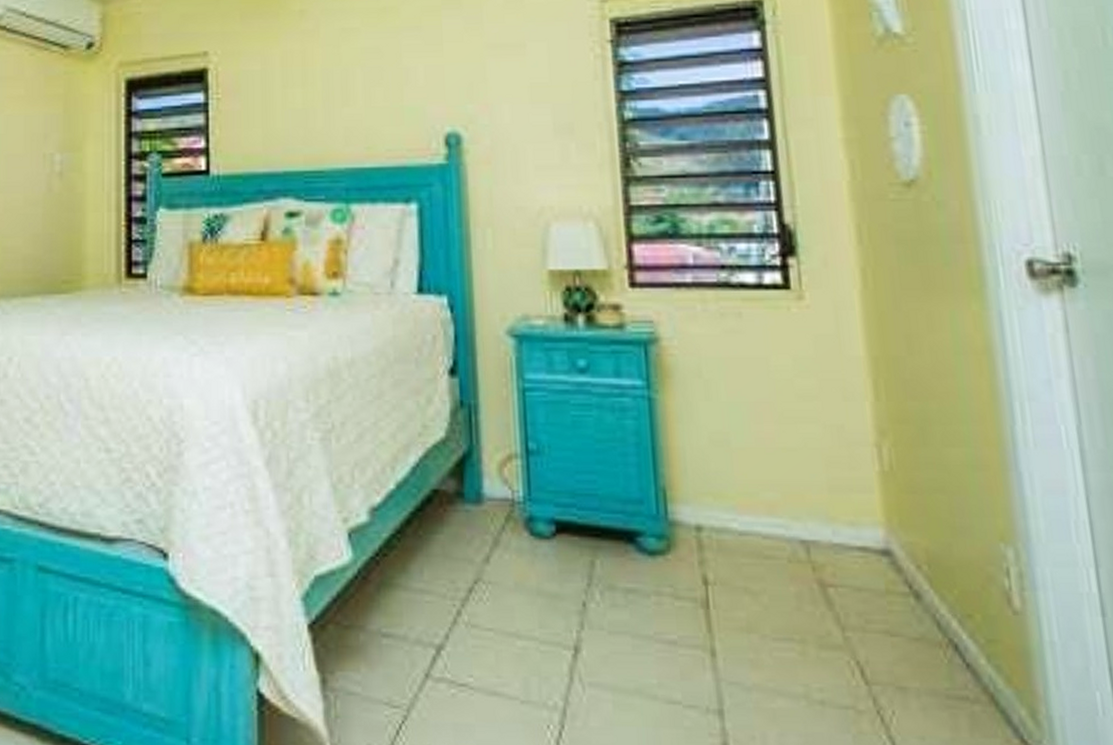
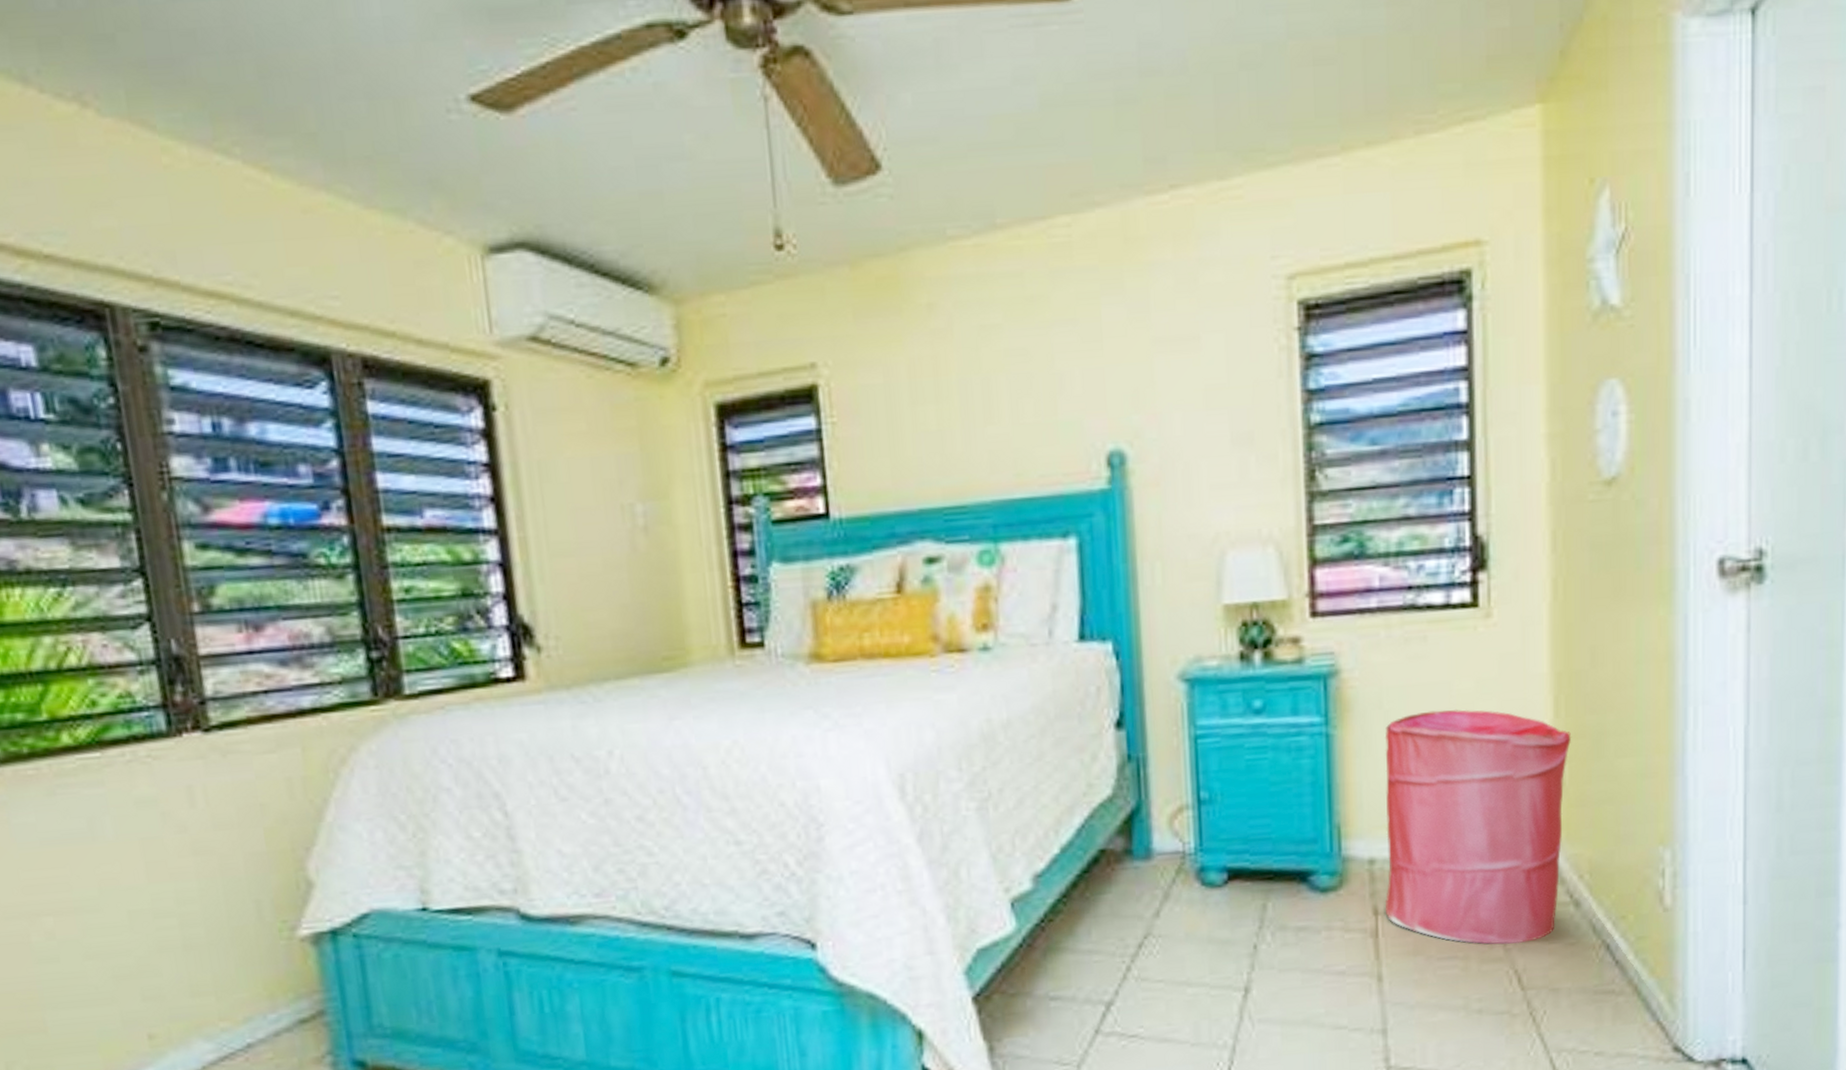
laundry hamper: none [705,384,897,633] -> present [1384,709,1572,945]

